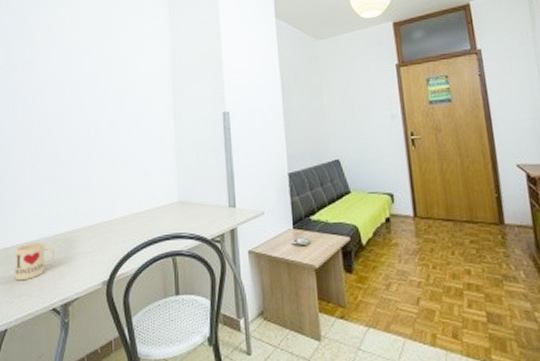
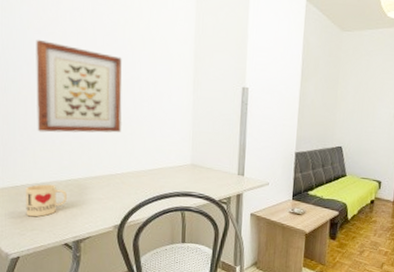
wall art: none [27,98,106,188] -> present [36,39,122,133]

